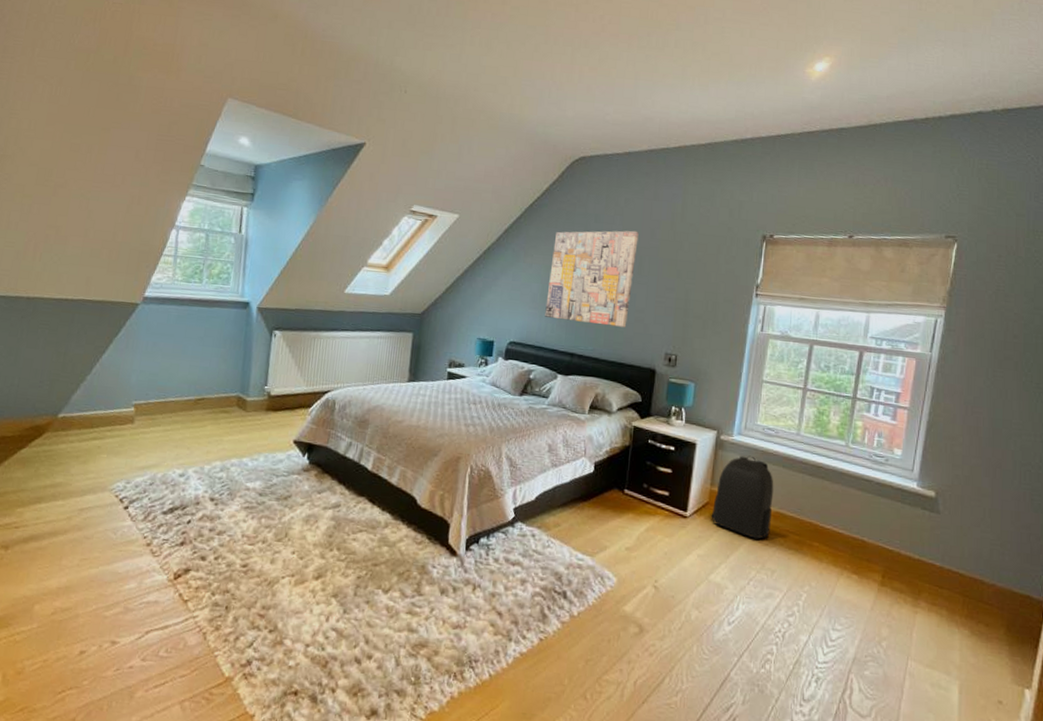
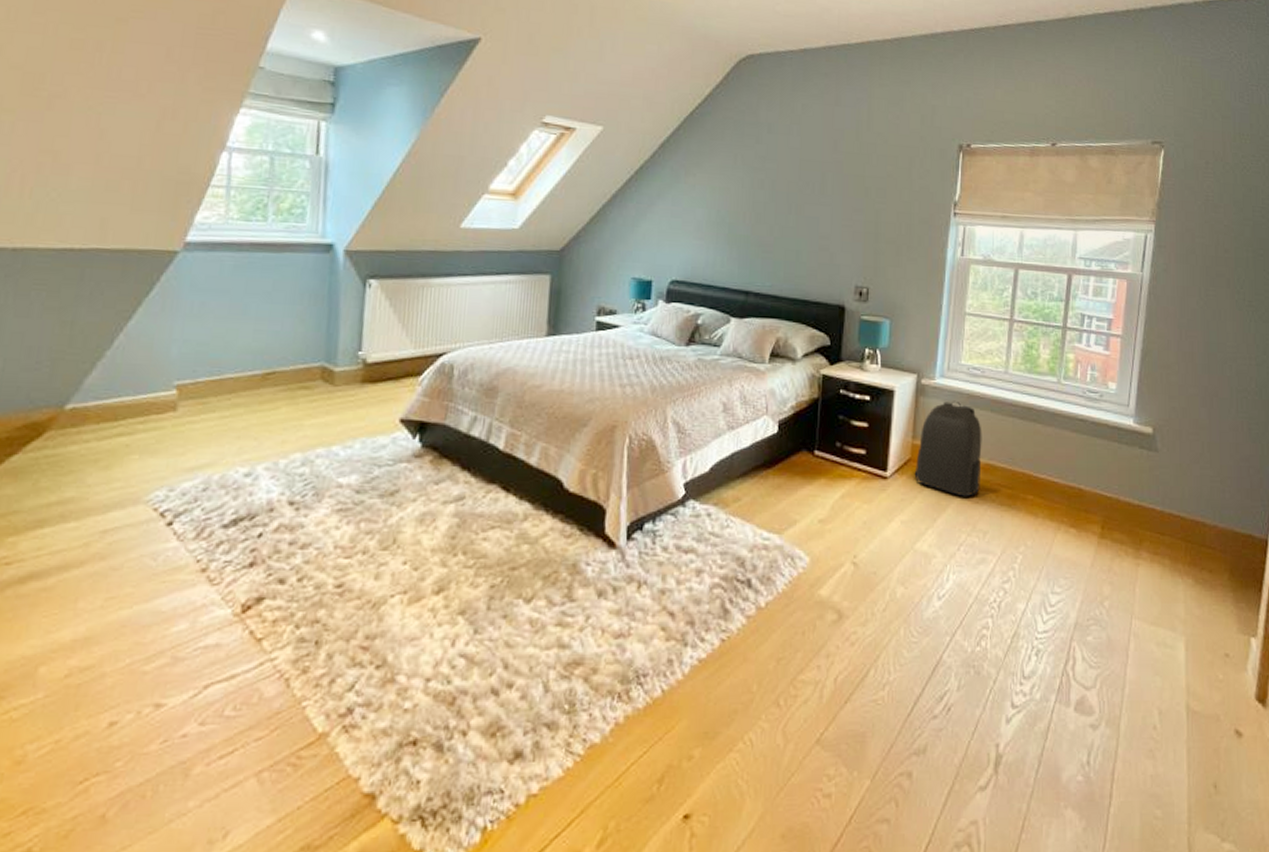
wall art: present [545,230,639,327] -> none [713,142,819,258]

